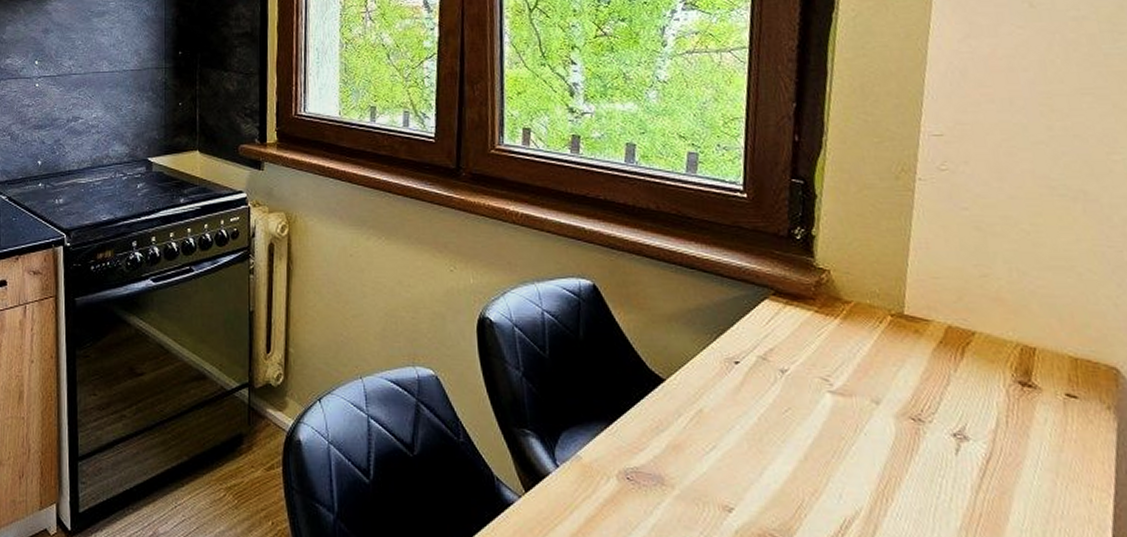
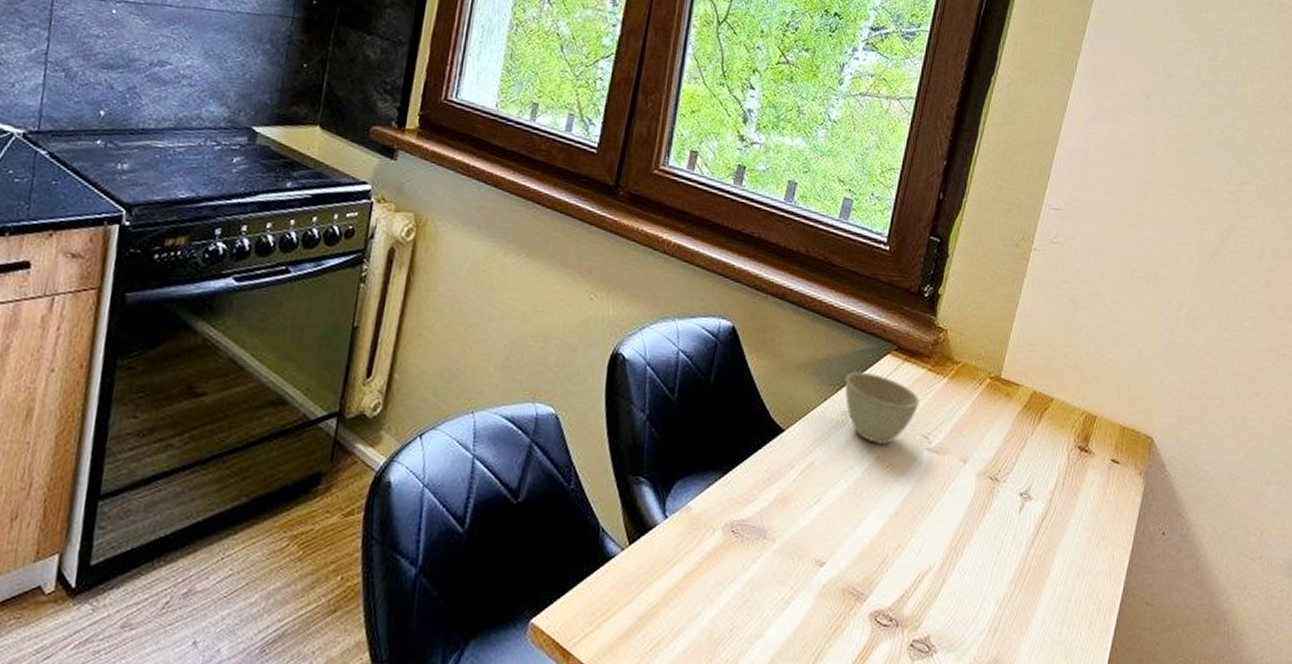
cup: none [722,319,812,389] -> present [844,372,920,445]

